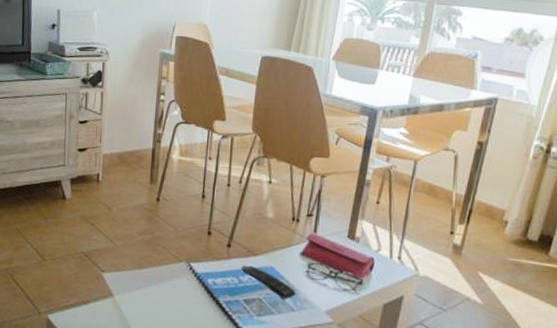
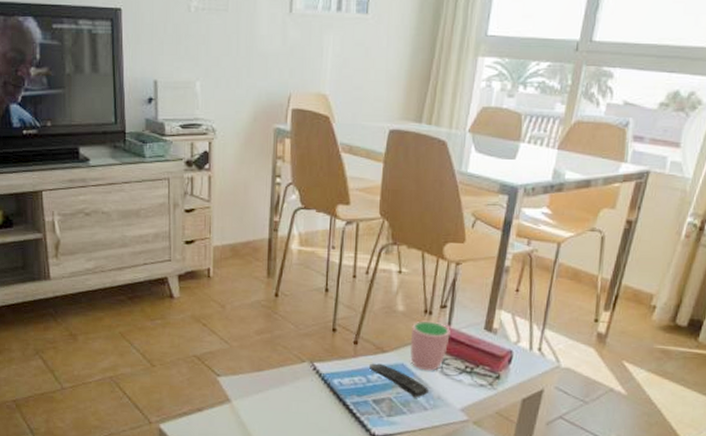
cup: none [278,227,316,275] -> present [410,320,450,371]

